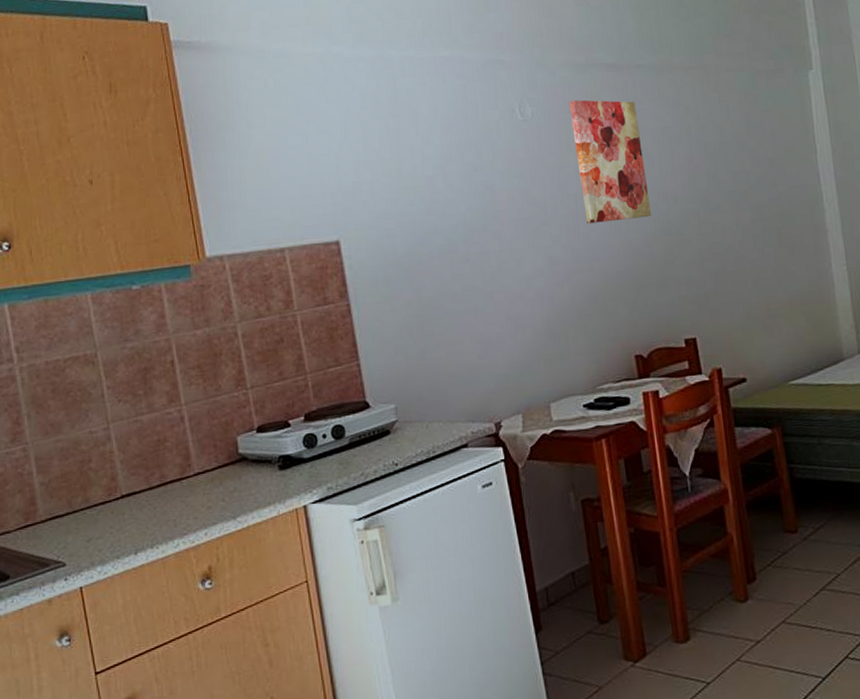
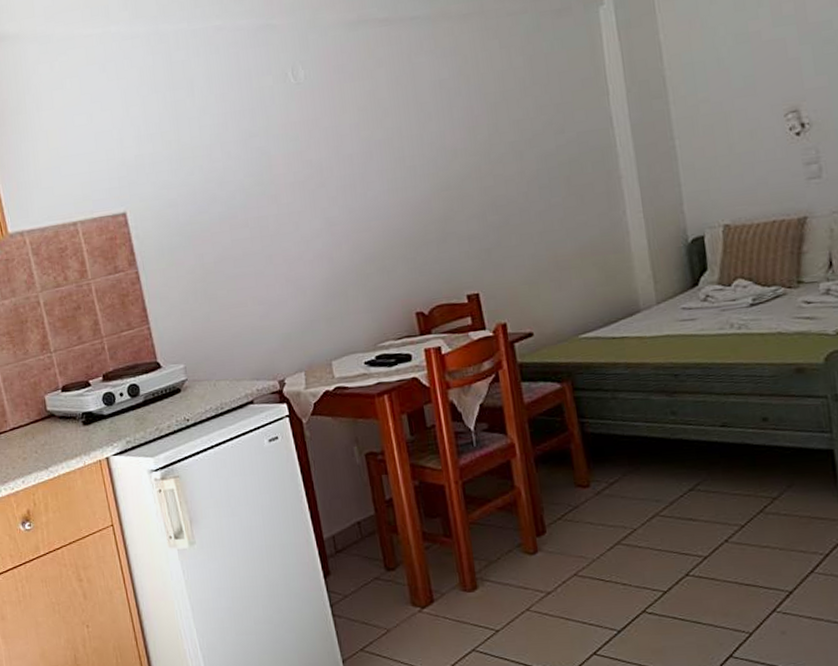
wall art: present [569,100,652,224] -> none [342,55,430,183]

